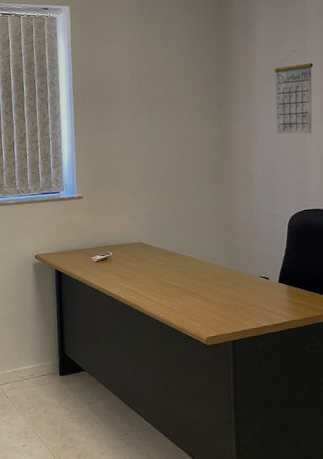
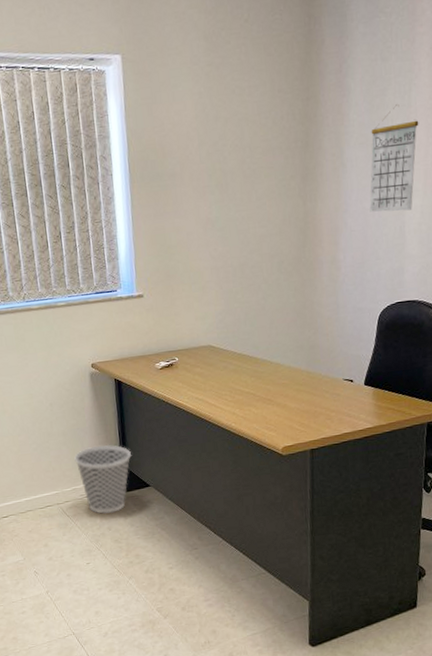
wastebasket: none [16,329,69,397] -> present [74,444,132,514]

